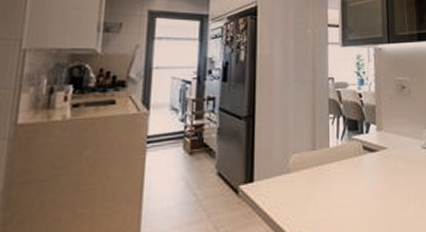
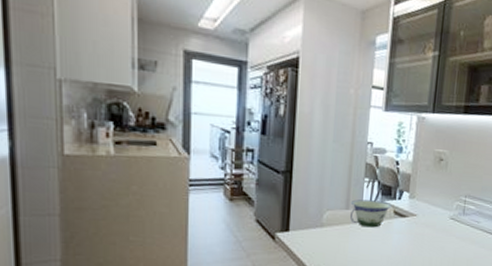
bowl: none [316,137,360,168] -> present [350,199,392,228]

